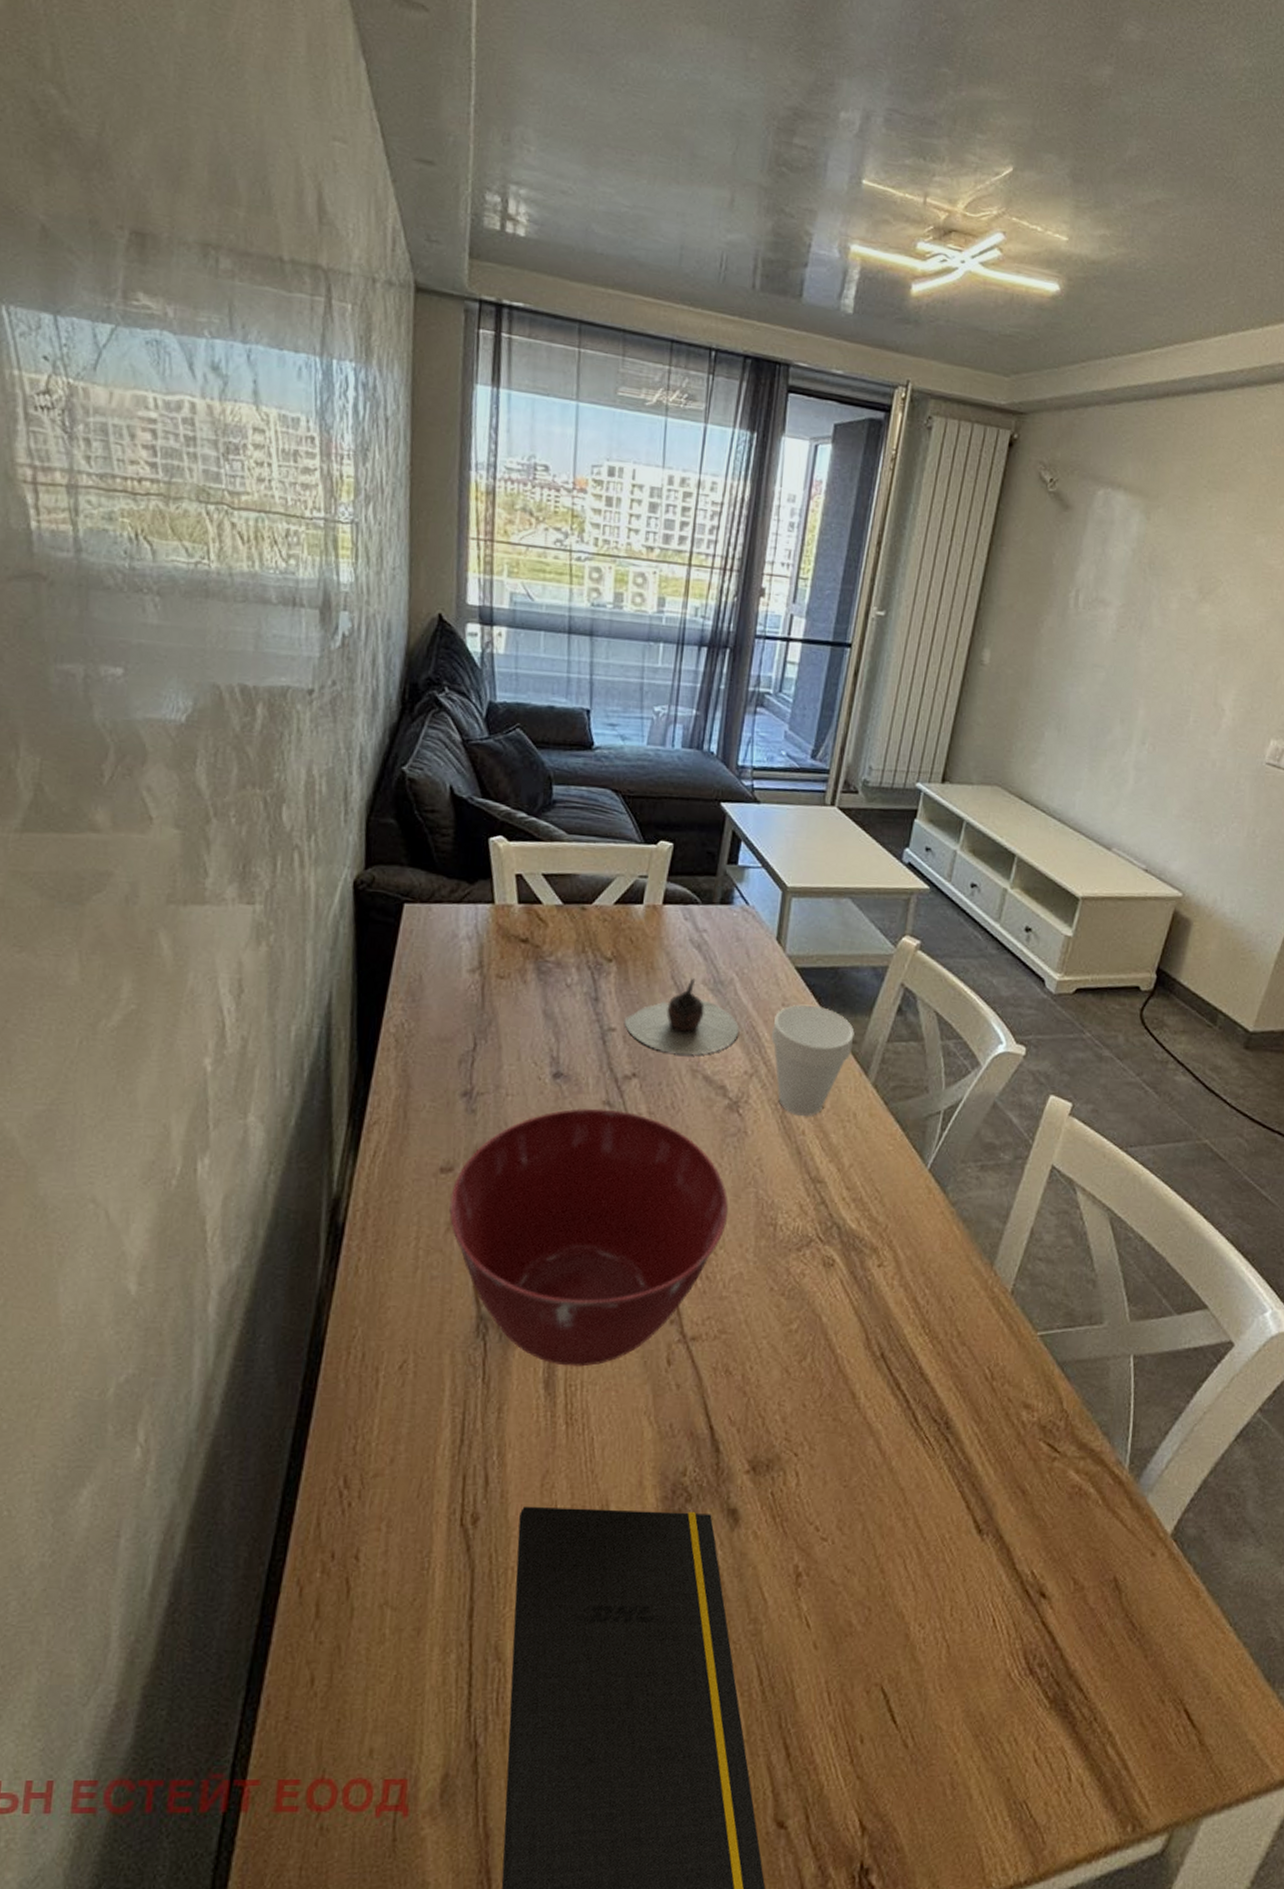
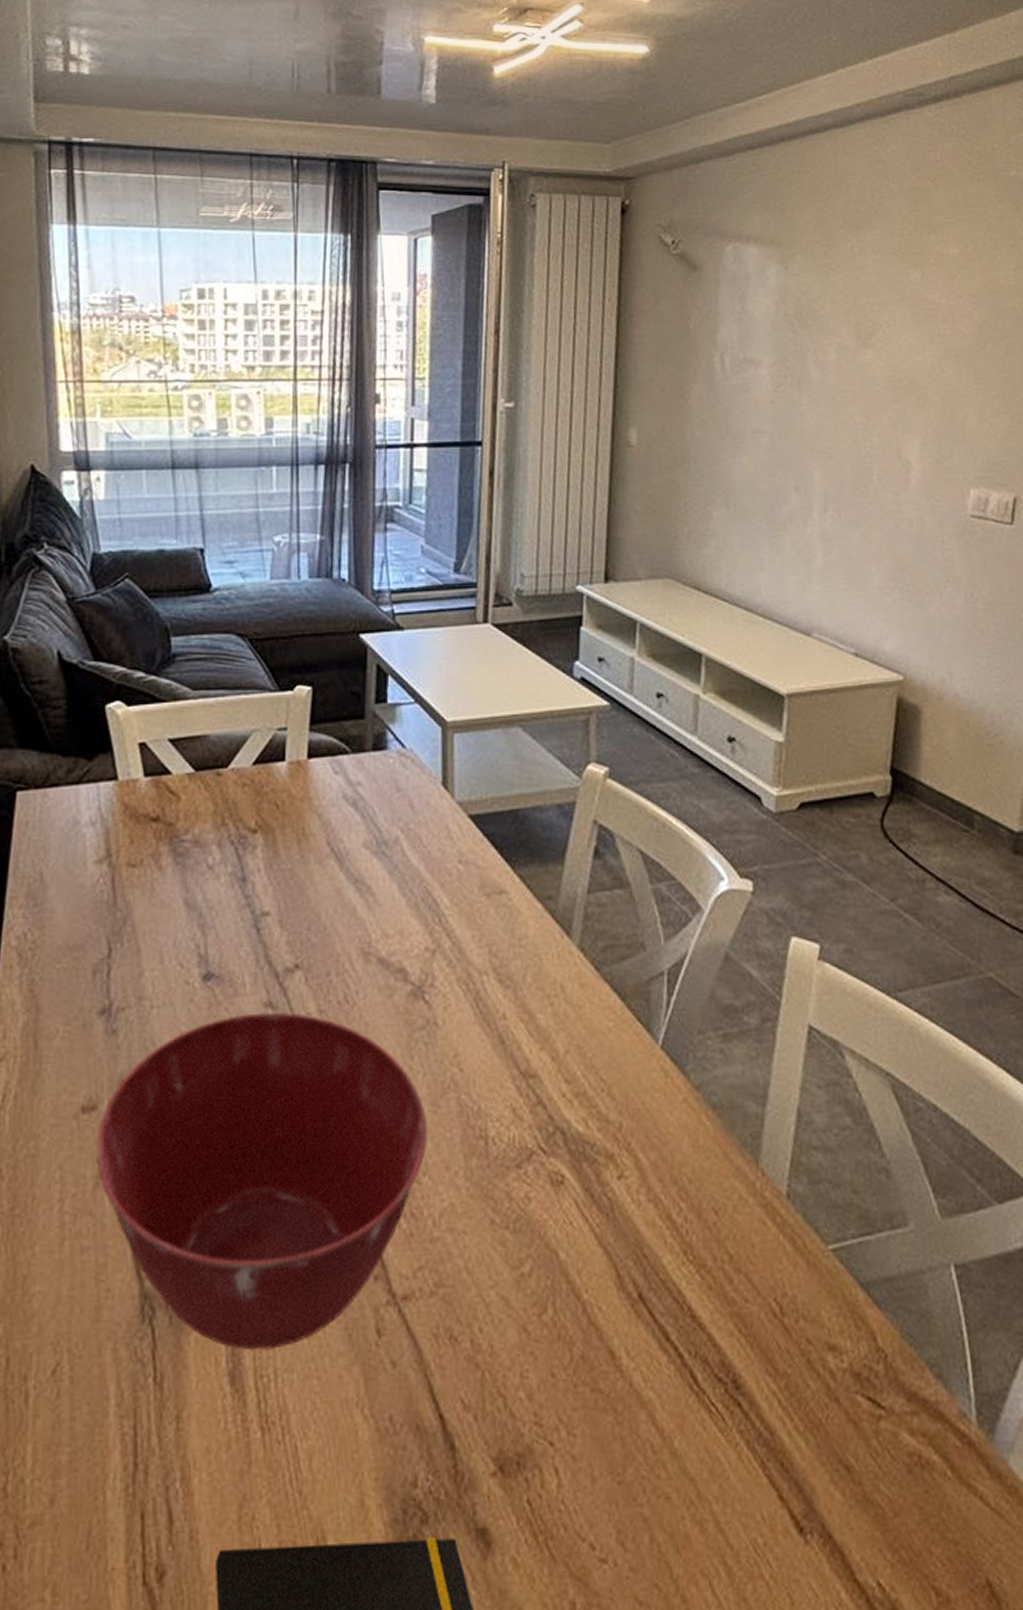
teapot: present [624,978,739,1055] -> none [278,842,412,936]
cup: present [770,1004,855,1116] -> none [450,858,548,995]

